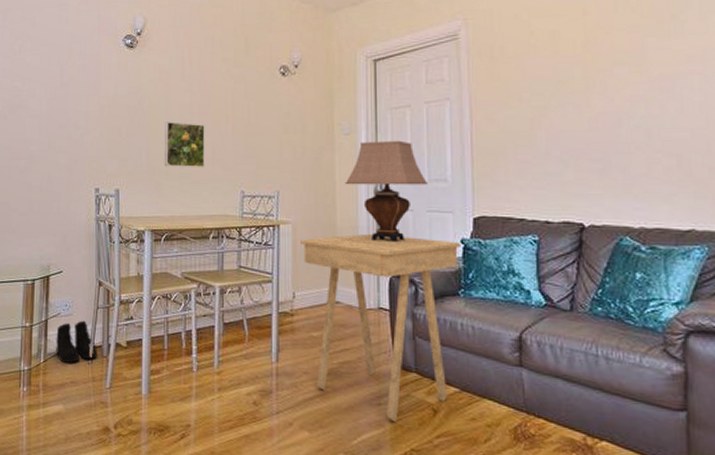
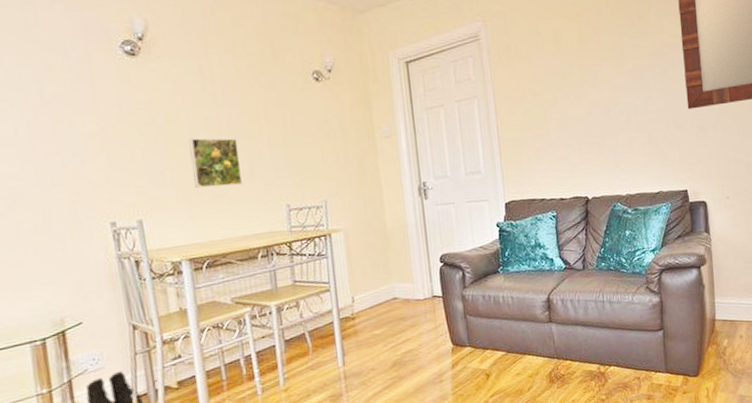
side table: present [300,233,461,423] -> none [353,226,497,394]
table lamp: present [345,140,429,243] -> none [390,139,466,236]

